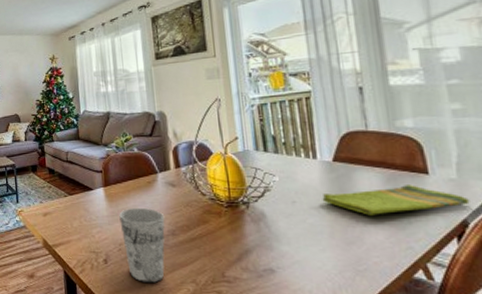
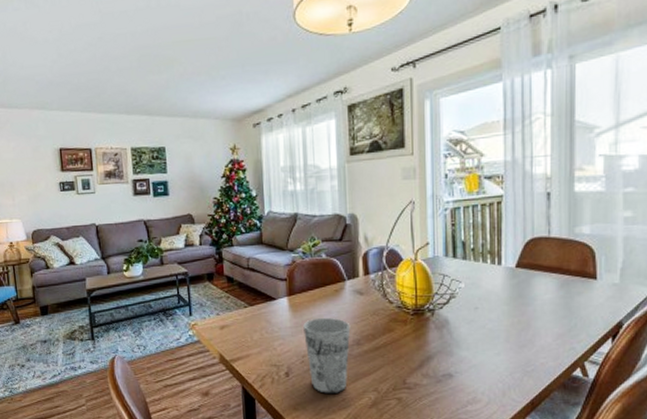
dish towel: present [322,185,470,215] -> none [502,289,627,319]

